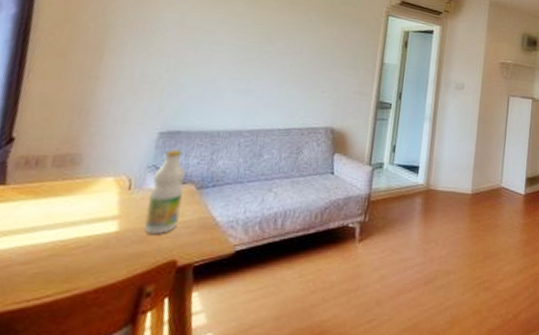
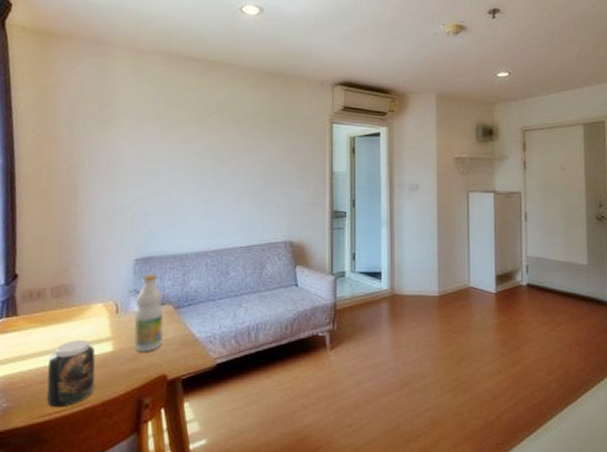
jar: none [26,216,96,294] -> present [46,340,96,408]

